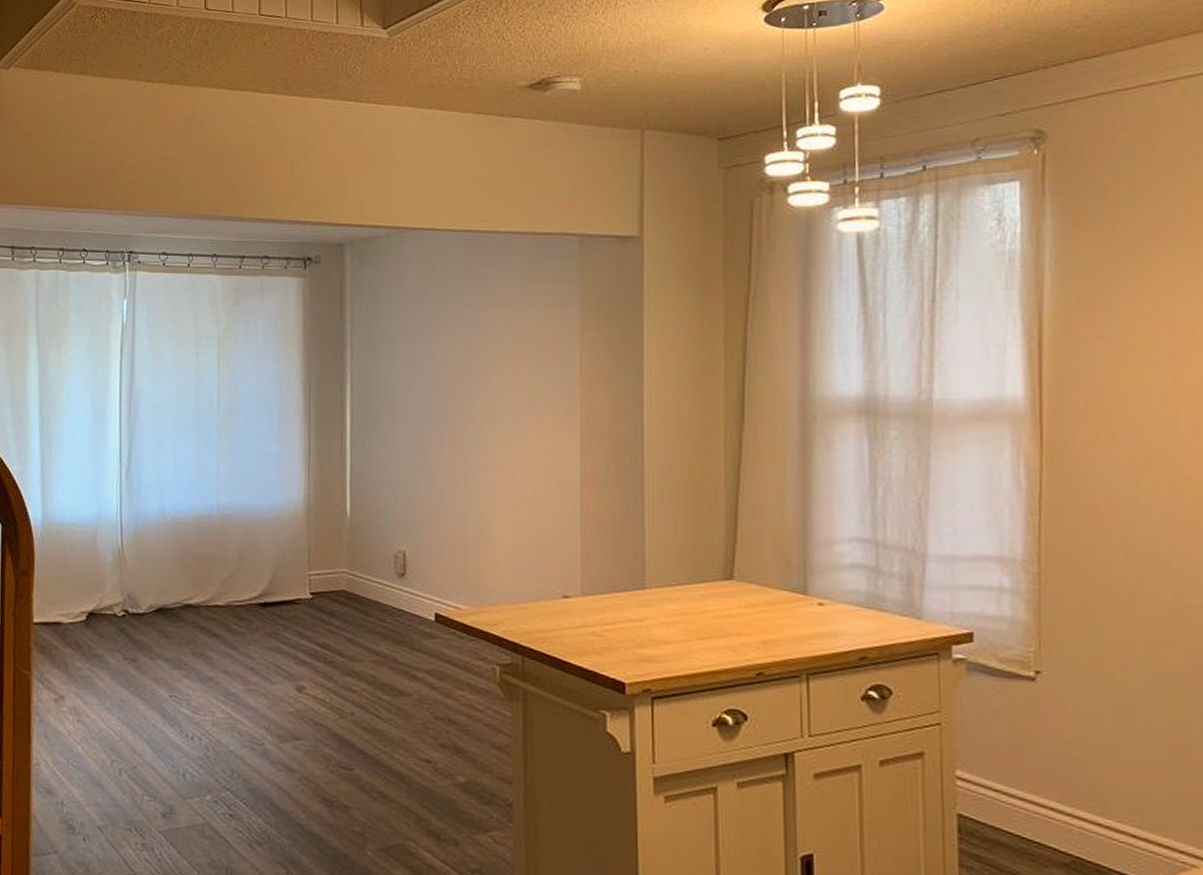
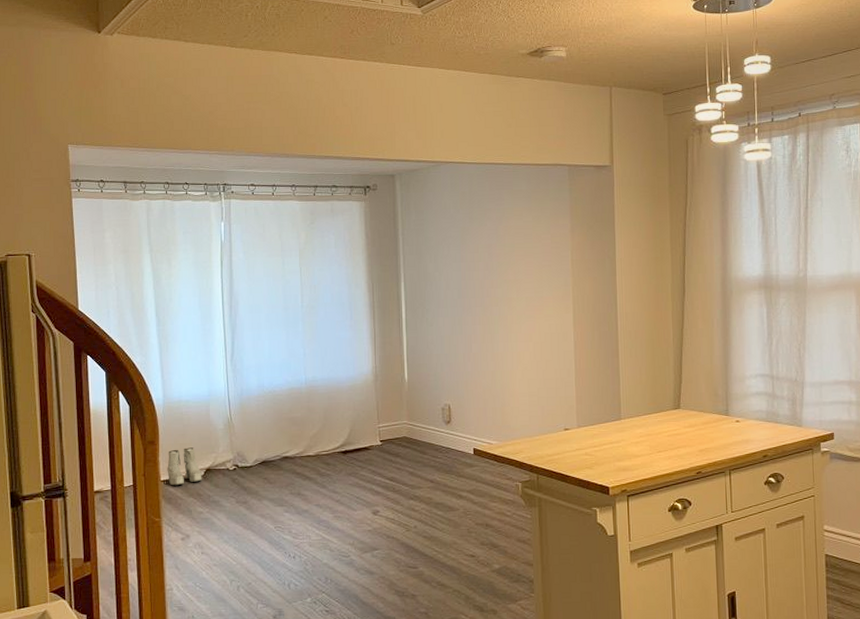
boots: none [41,583,84,631] -> present [167,447,202,486]

